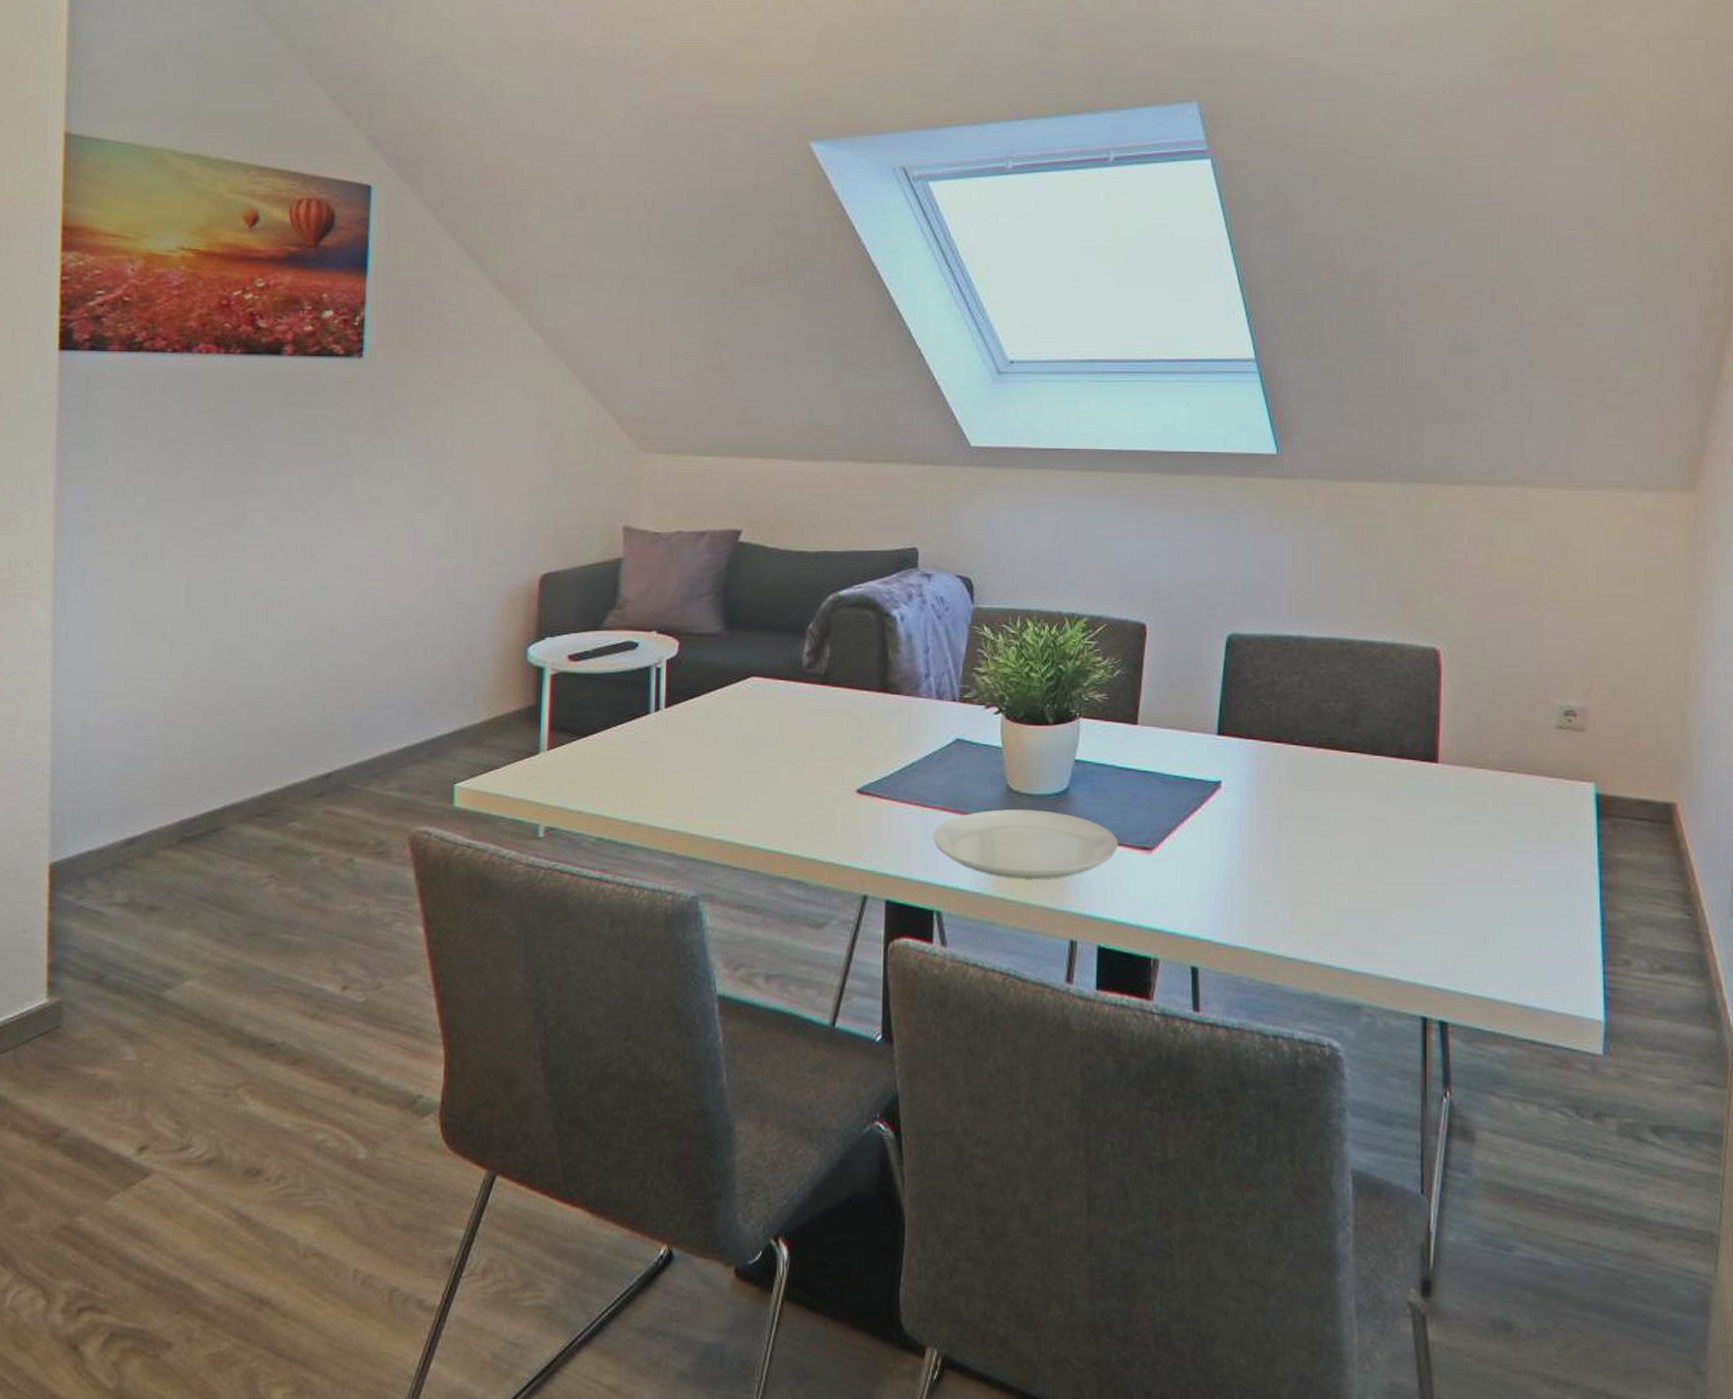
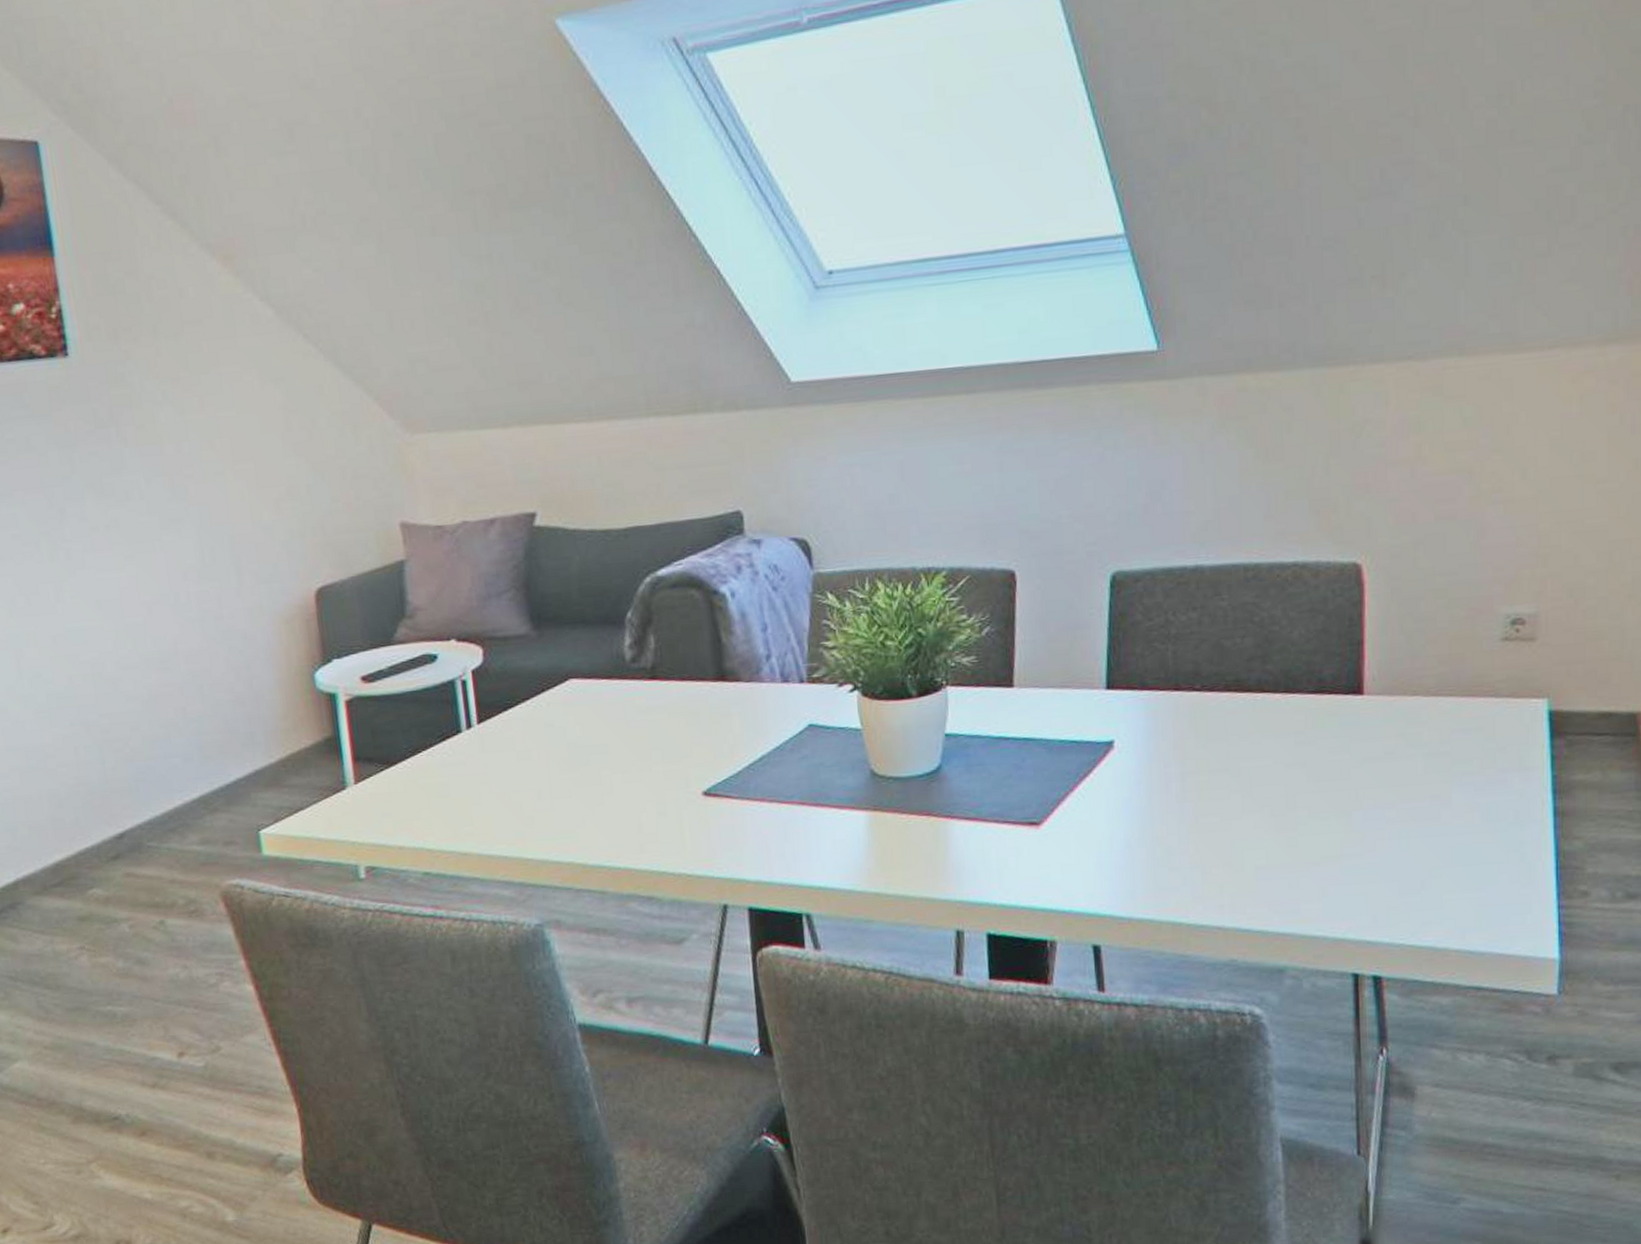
plate: present [933,809,1118,879] -> none [793,793,1002,870]

